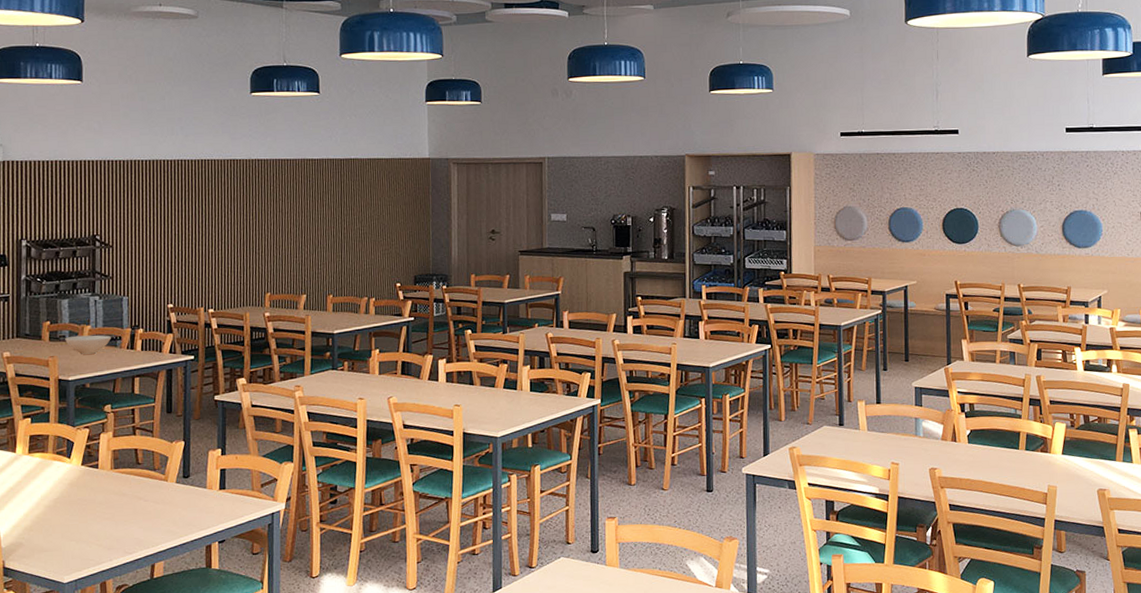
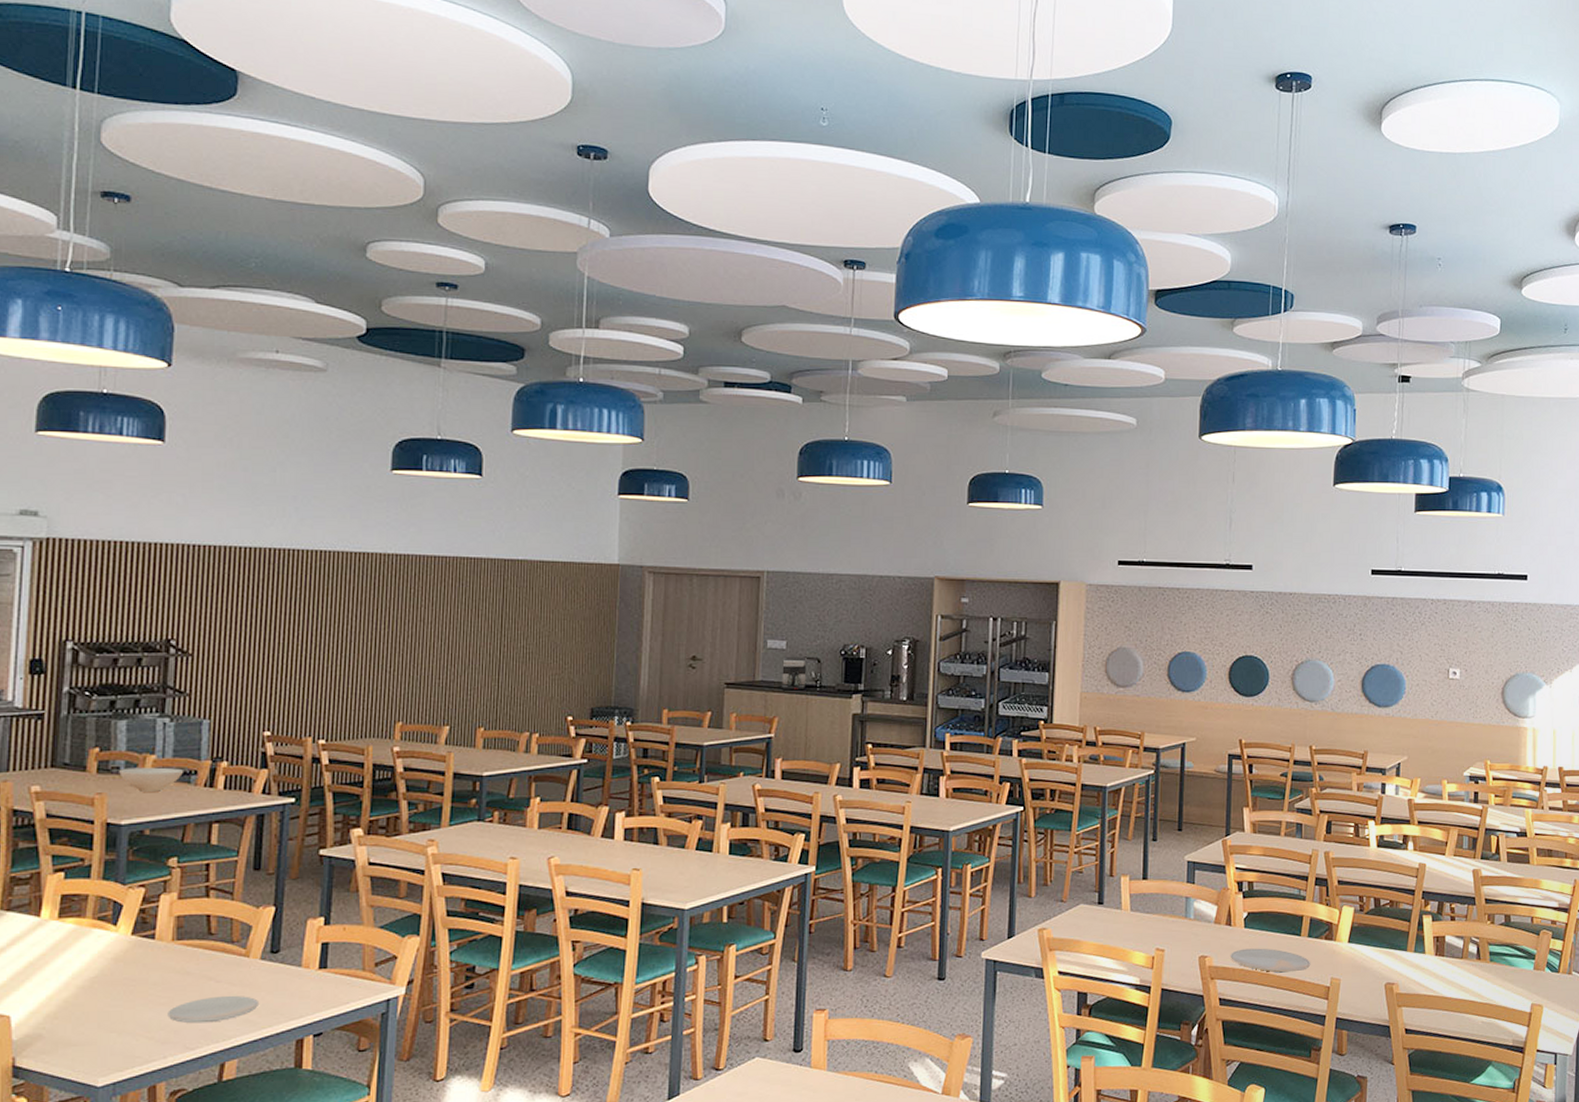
plate: none [111,511,178,534] -> present [168,995,260,1024]
coffee maker: none [564,226,585,255] -> present [781,656,807,691]
plate: none [956,460,1029,482] -> present [1230,948,1311,973]

